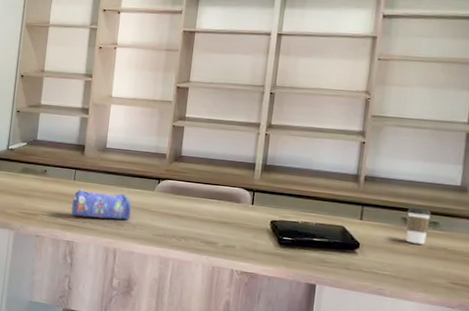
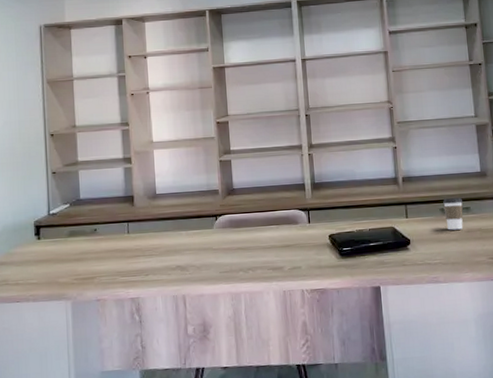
pencil case: present [71,189,132,220] -> none [130,237,194,271]

